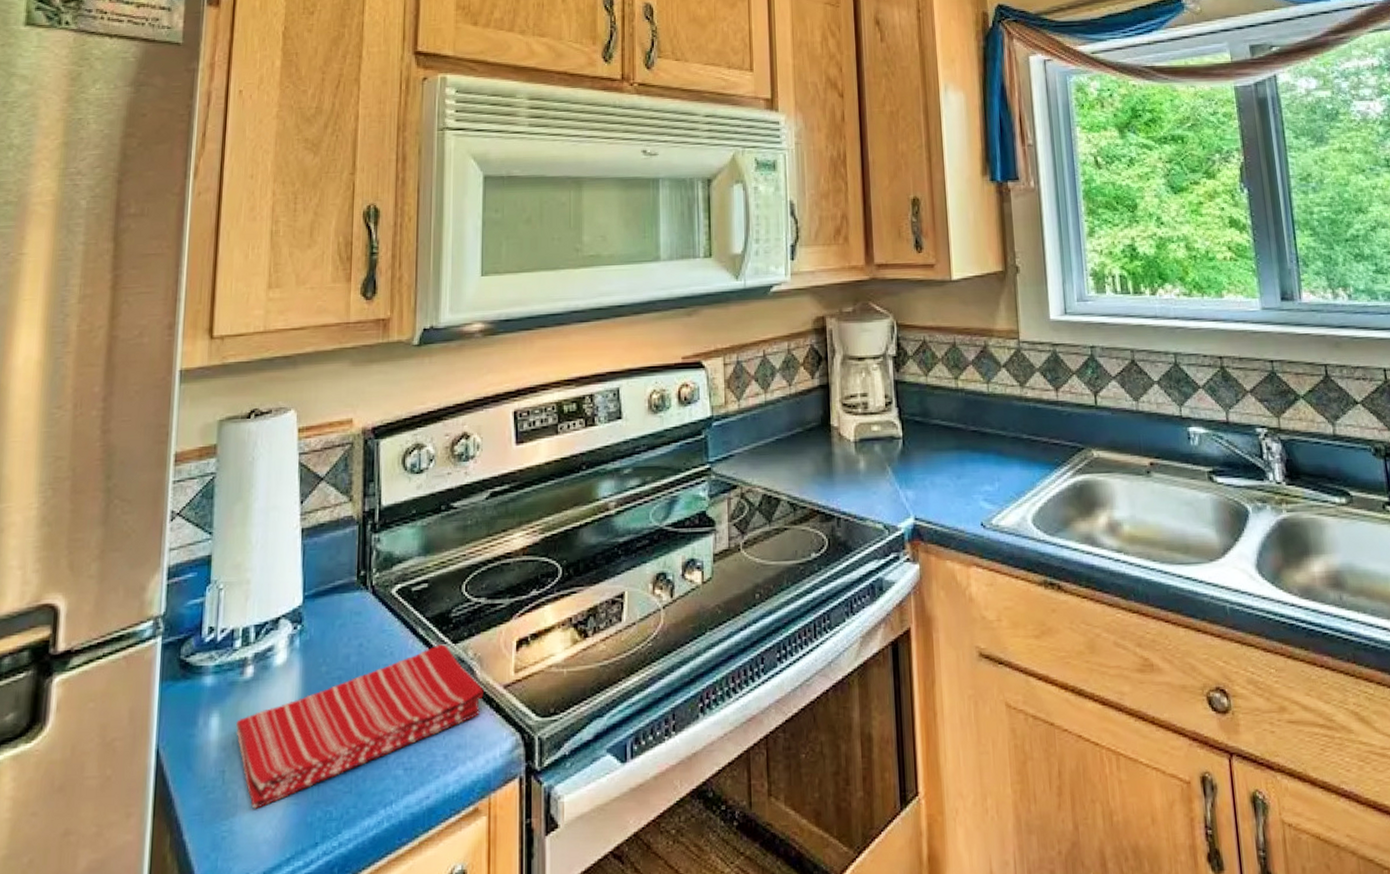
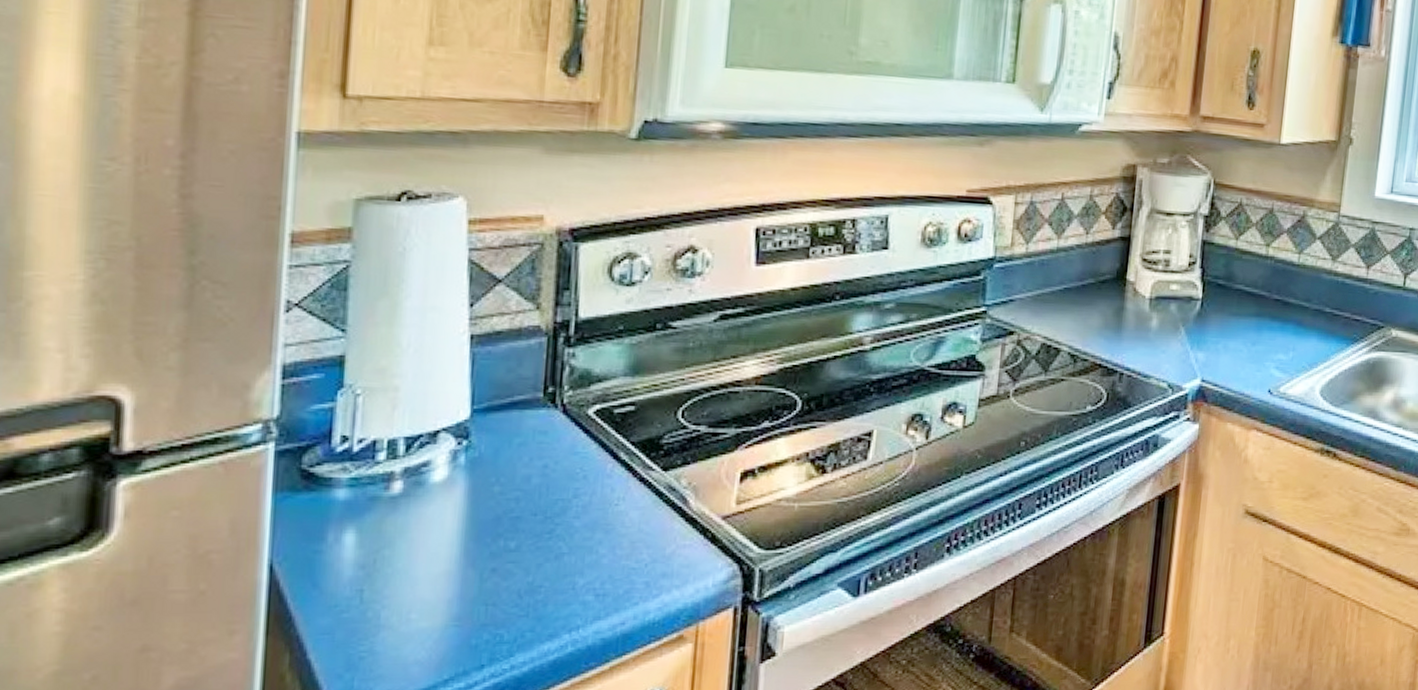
dish towel: present [236,644,484,809] -> none [378,471,698,630]

